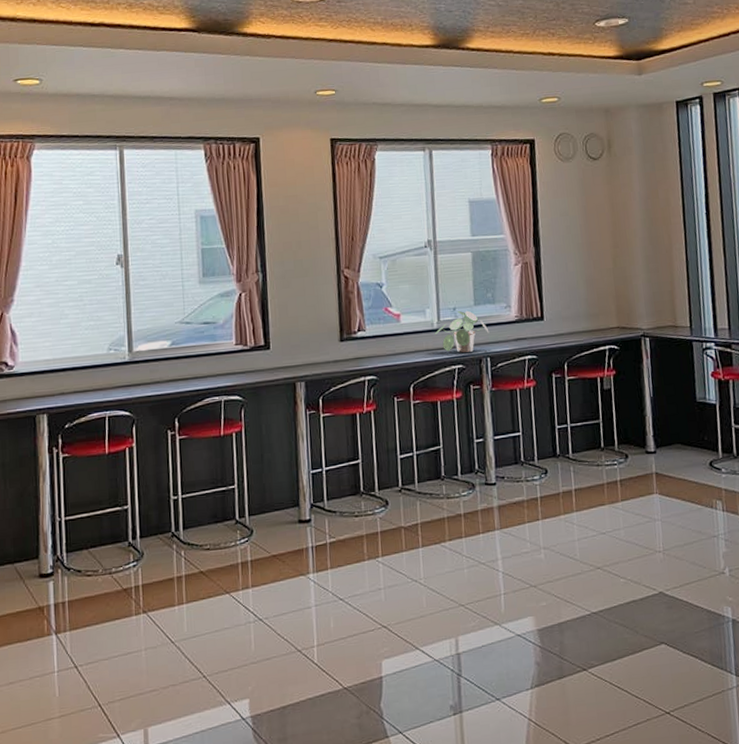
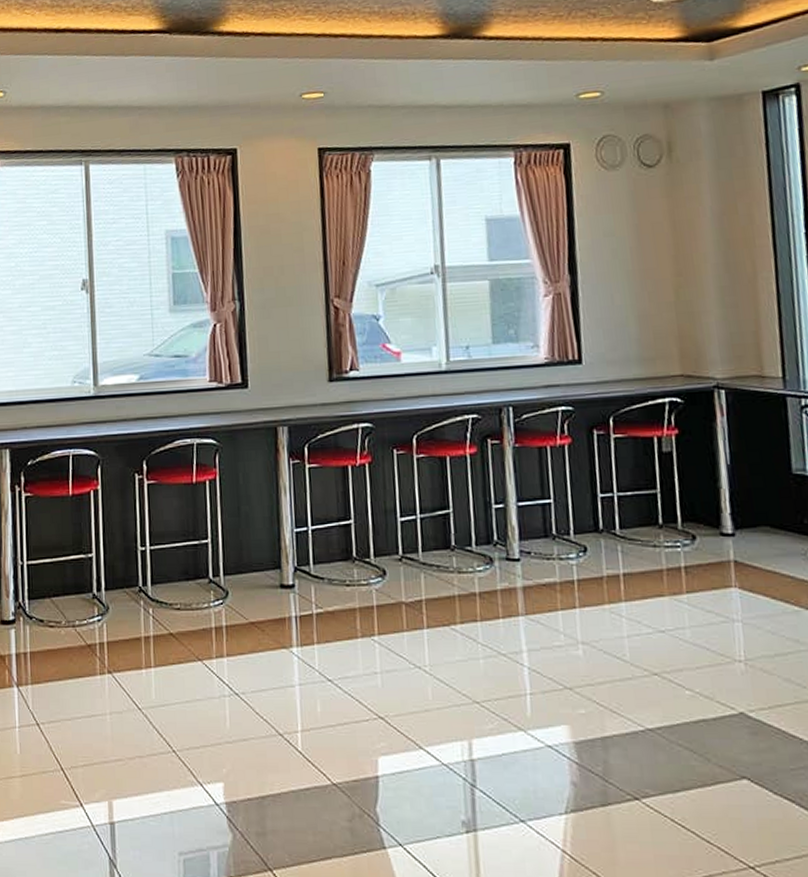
potted plant: present [434,310,490,353] -> none [442,350,512,400]

